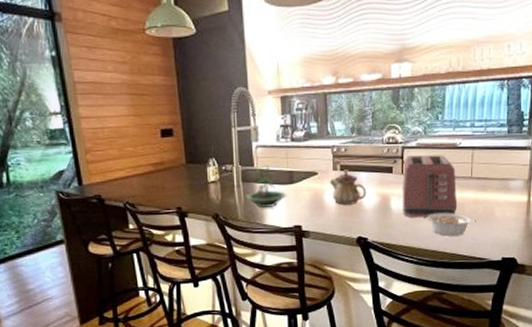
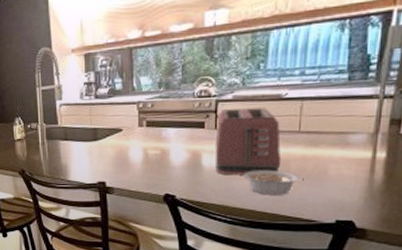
terrarium: present [246,165,287,207] -> none [50,122,91,164]
teapot: present [329,169,367,205] -> none [134,125,175,162]

